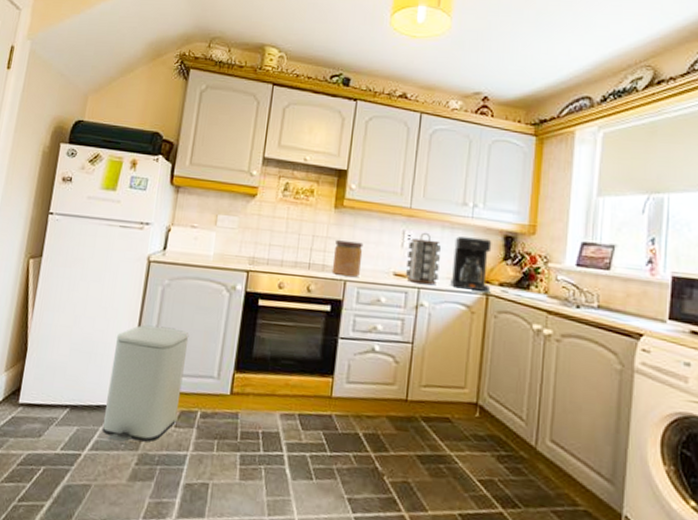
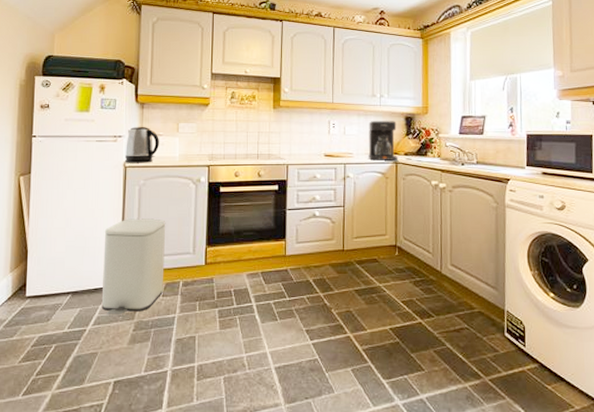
kettle: none [149,213,193,260] -> present [124,126,160,164]
jar: present [331,240,364,277] -> none [276,133,299,161]
spice rack: present [405,232,441,286] -> none [333,120,359,161]

